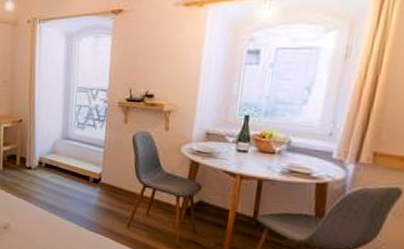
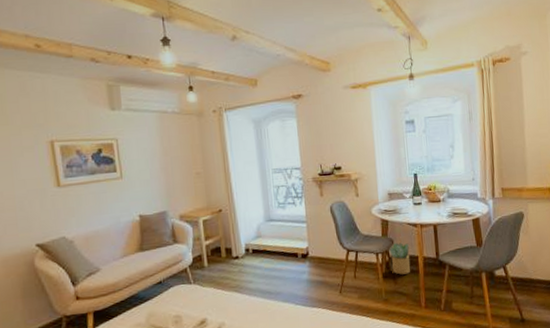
potted plant: none [193,188,220,226] -> present [389,242,411,275]

